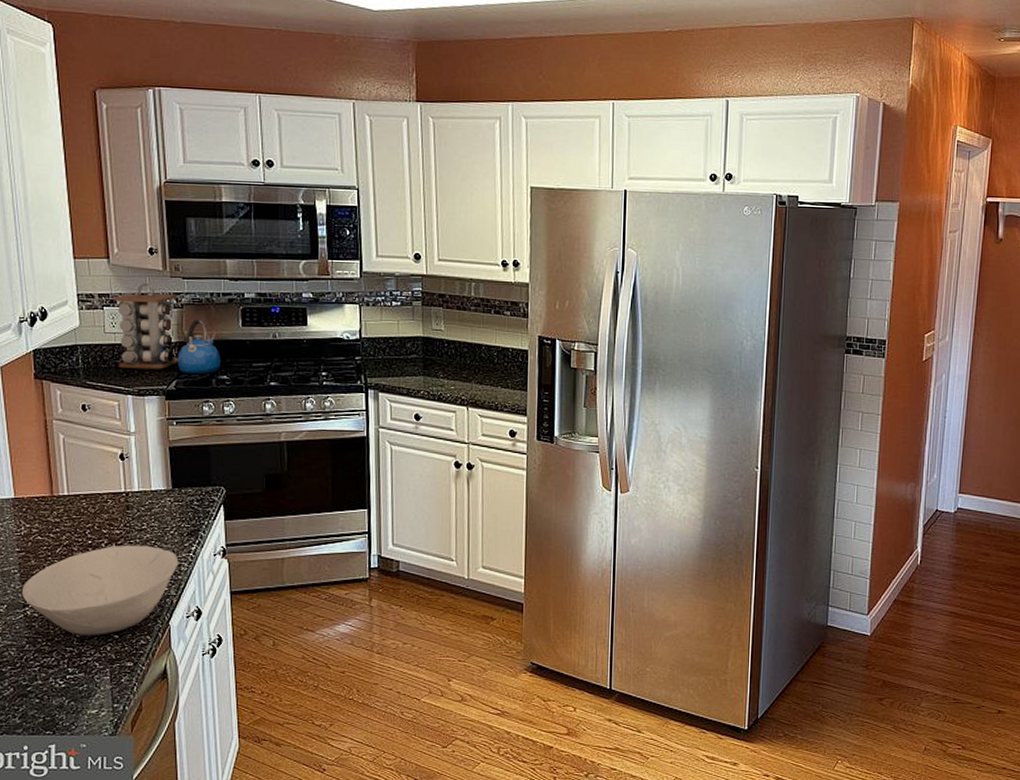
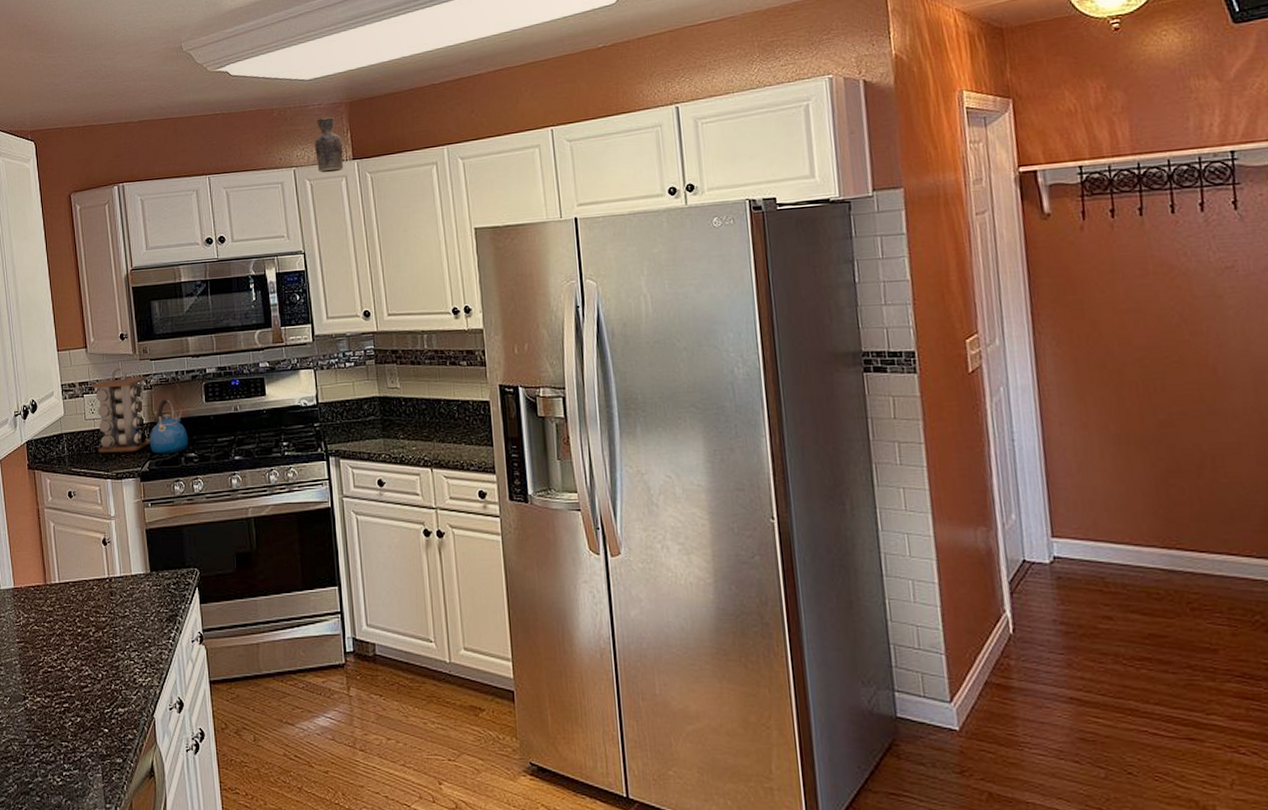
bowl: present [22,545,179,636] -> none [23,632,160,730]
ceramic jug: none [376,53,407,112] -> present [314,116,344,173]

